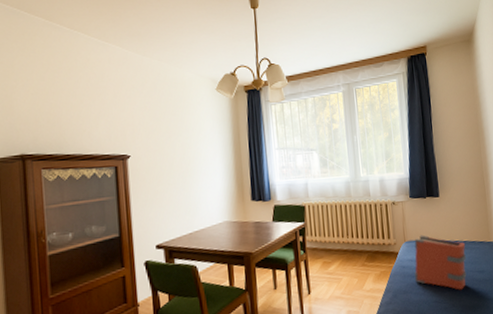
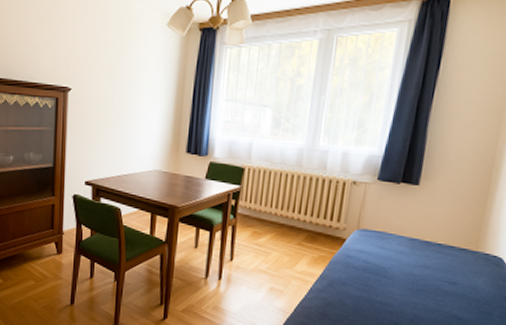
book: present [414,235,467,290] -> none [360,225,440,298]

